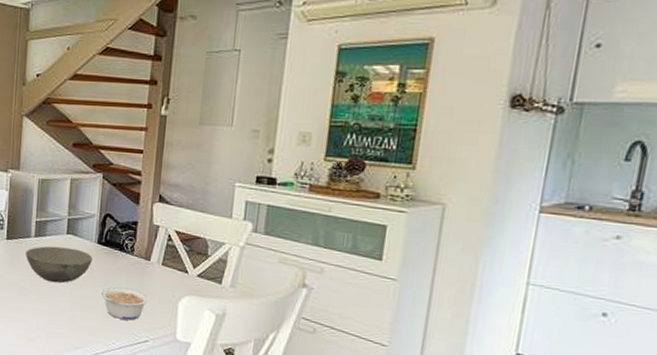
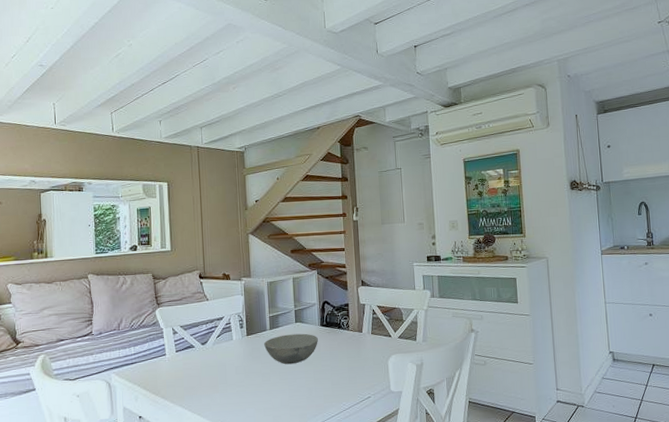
legume: present [101,287,150,321] -> none [329,357,367,384]

